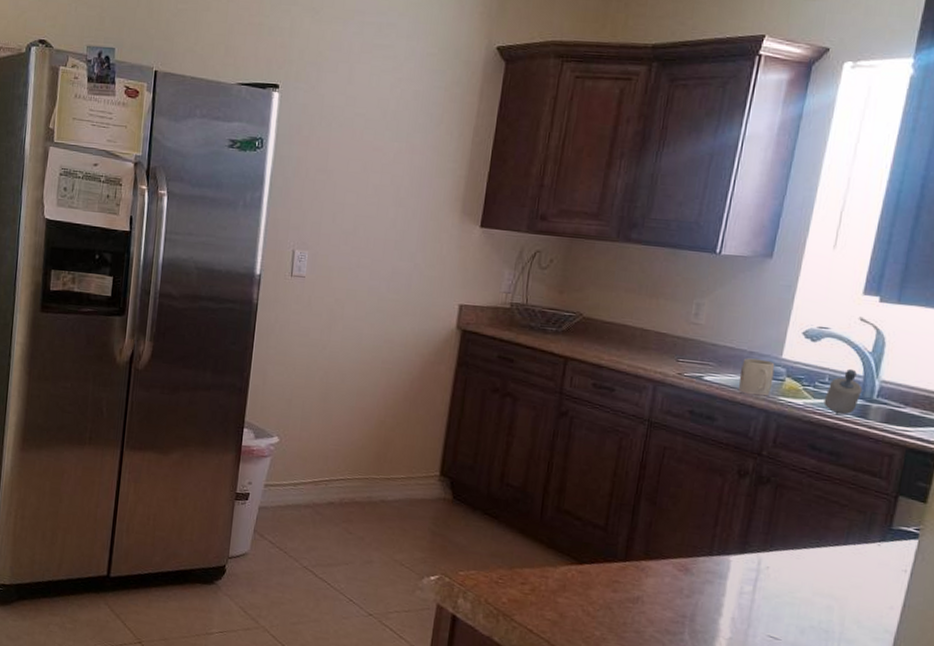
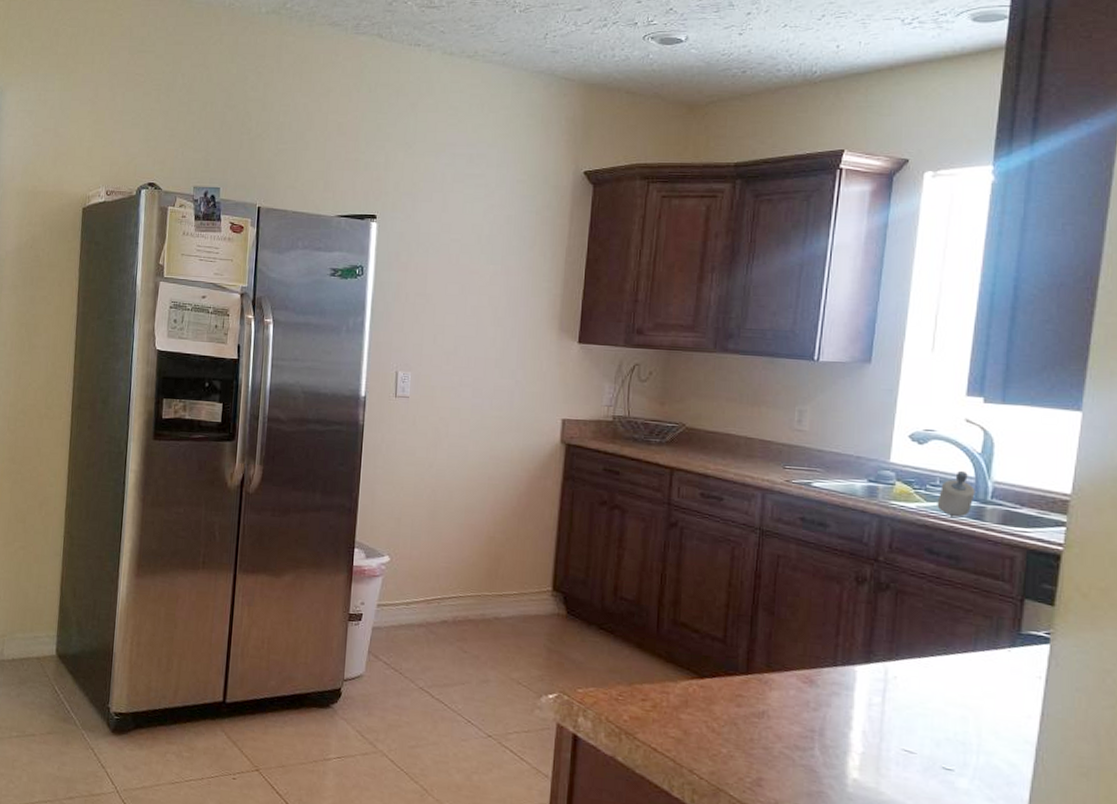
mug: present [738,358,775,397] -> none [848,463,884,501]

